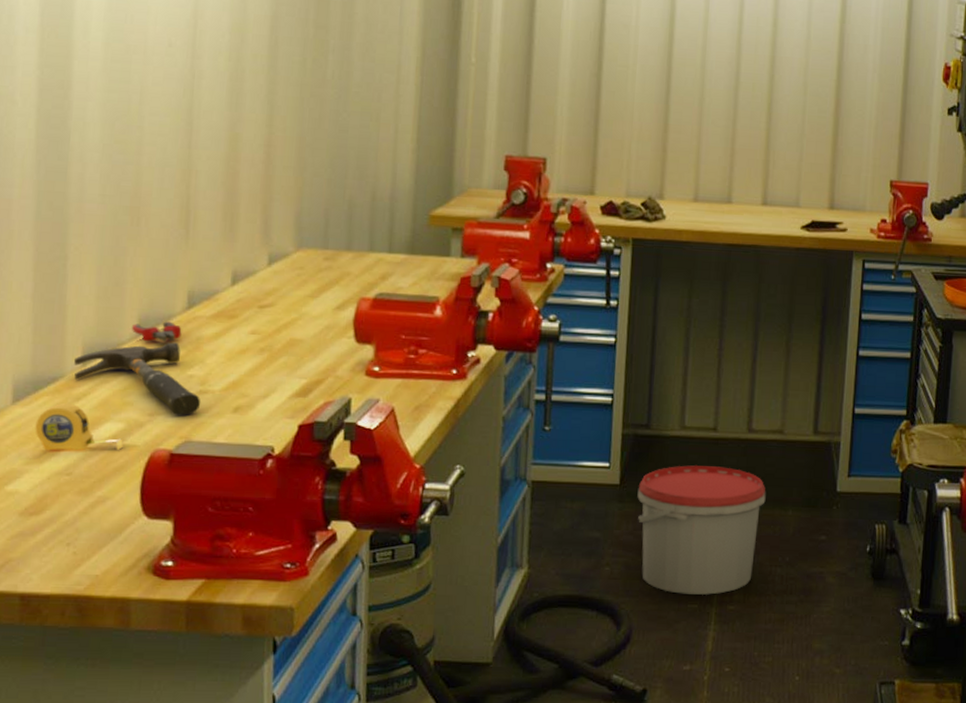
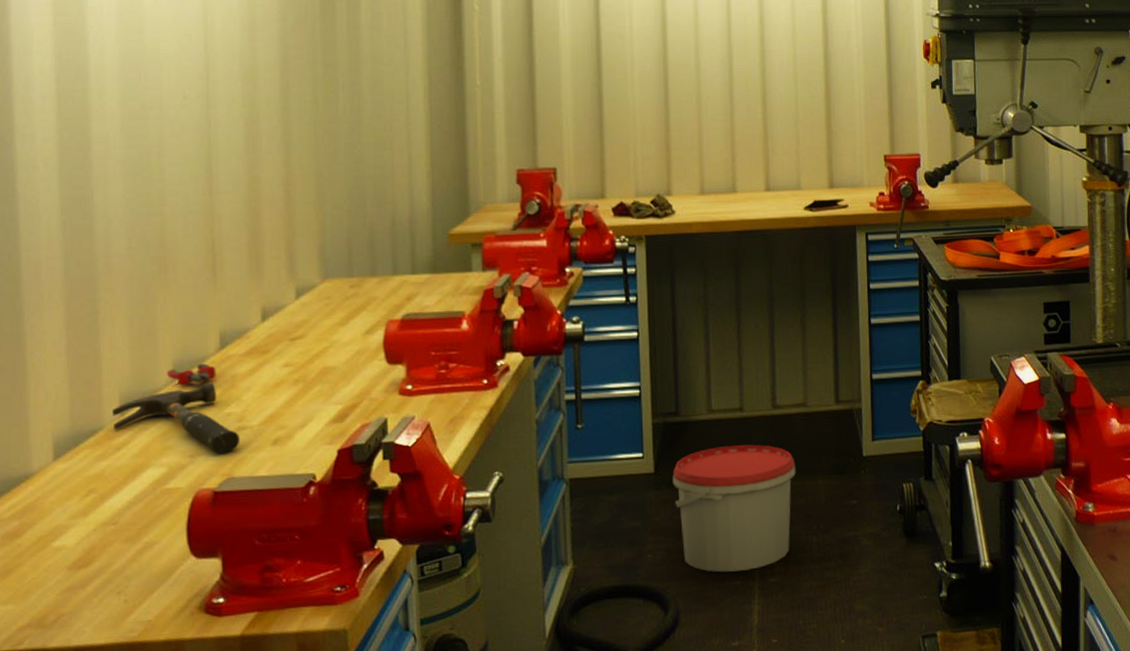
tape measure: present [35,402,123,451] -> none [78,453,166,503]

